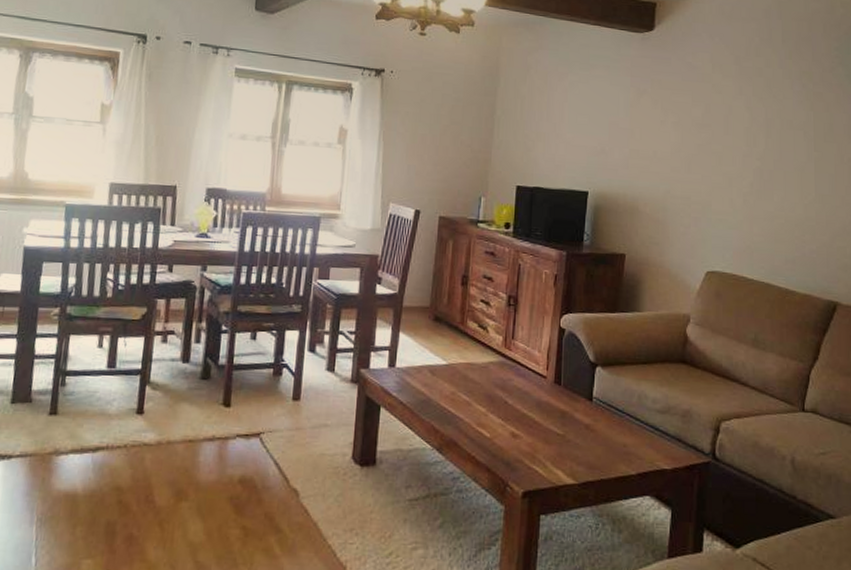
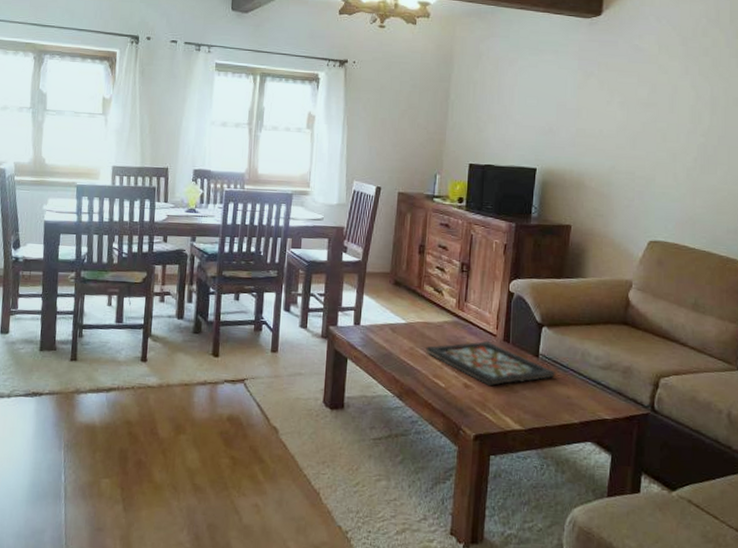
decorative tray: none [469,382,612,434] -> present [426,340,556,386]

